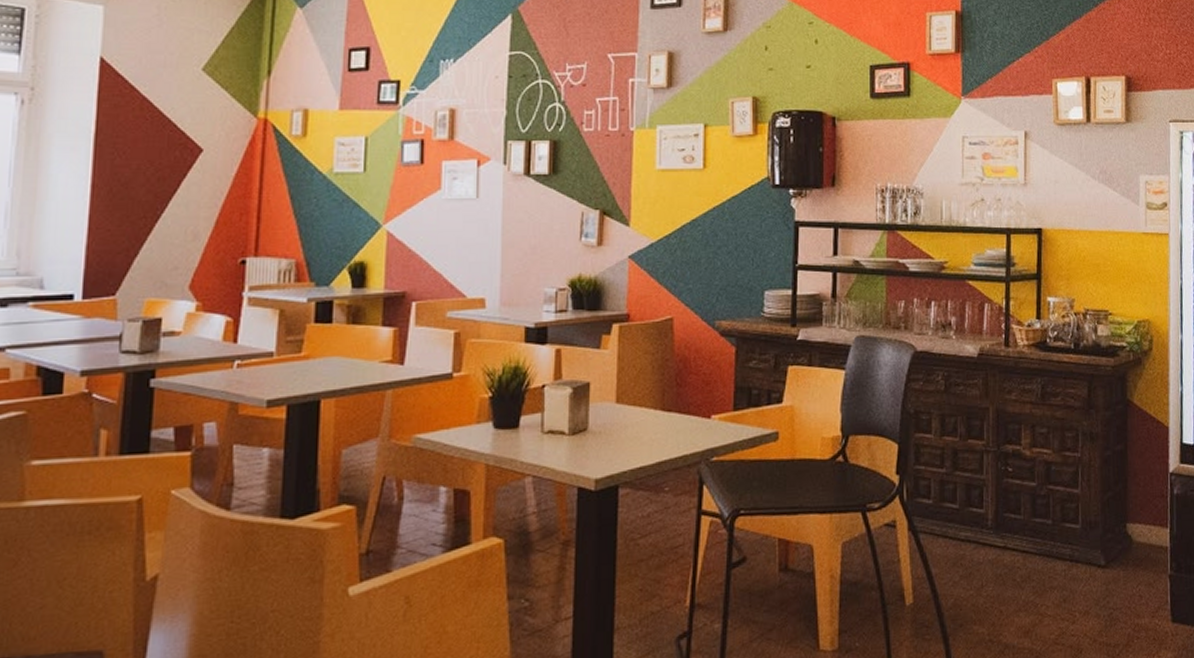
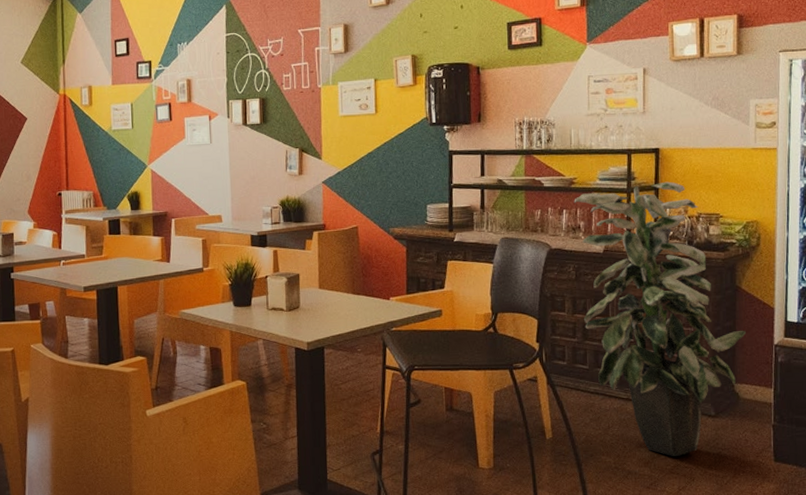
indoor plant: none [944,269,1139,622] -> present [574,181,747,456]

